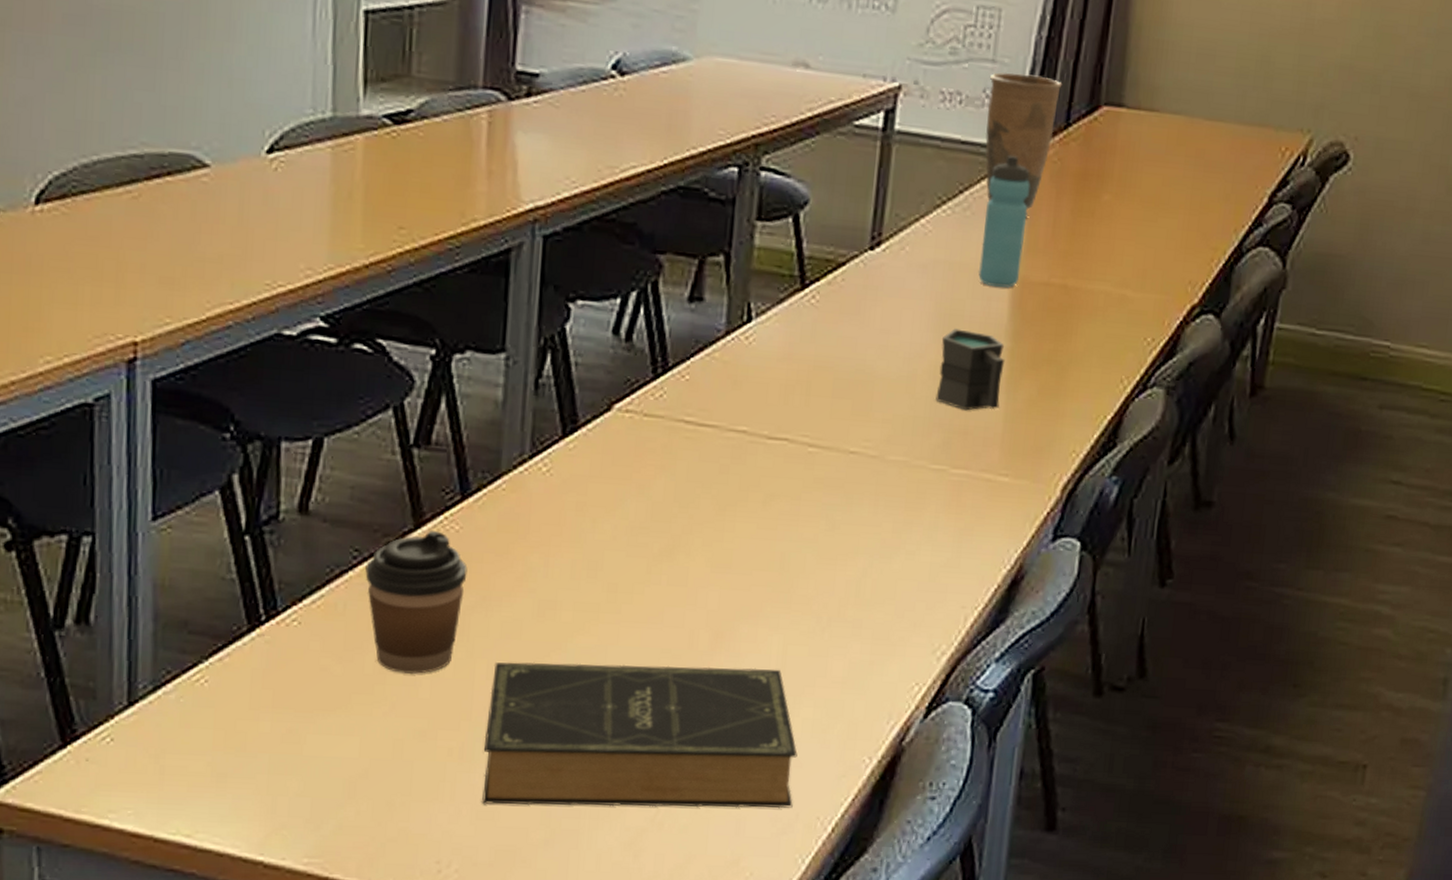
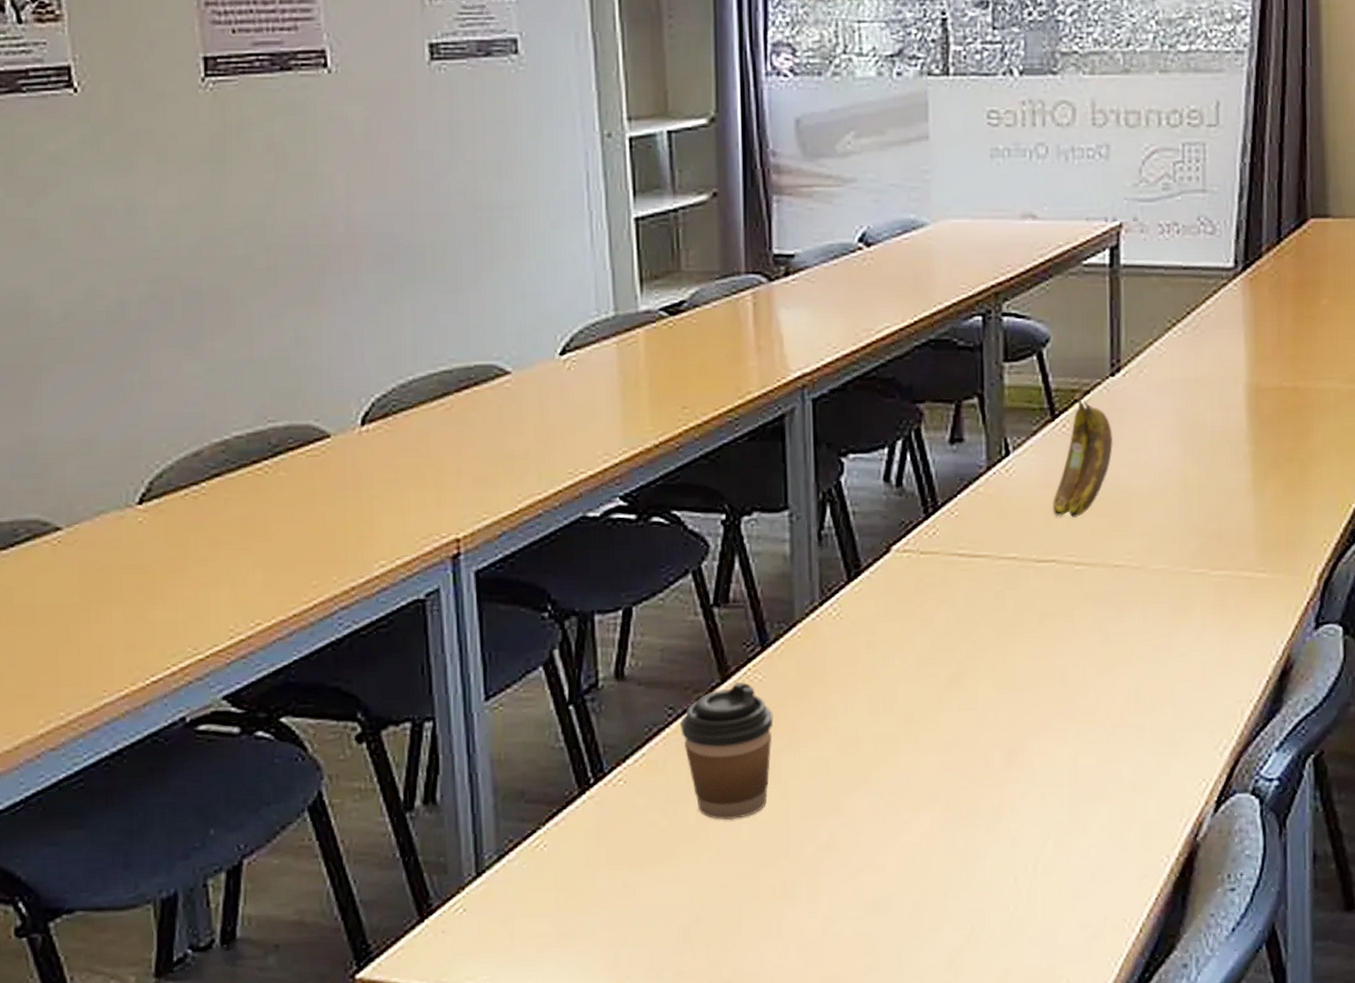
book: present [482,662,798,809] -> none [804,779,1100,937]
banana: none [791,262,865,396] -> present [1053,391,1113,517]
mug: present [935,328,1005,411] -> none [1188,439,1249,515]
water bottle: present [978,156,1030,288] -> none [1213,275,1253,397]
vase: present [985,72,1063,218] -> none [1203,199,1270,329]

